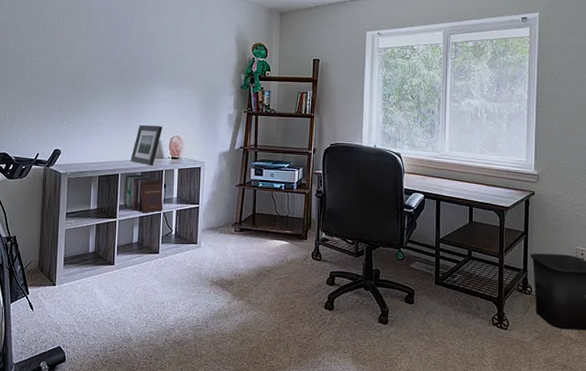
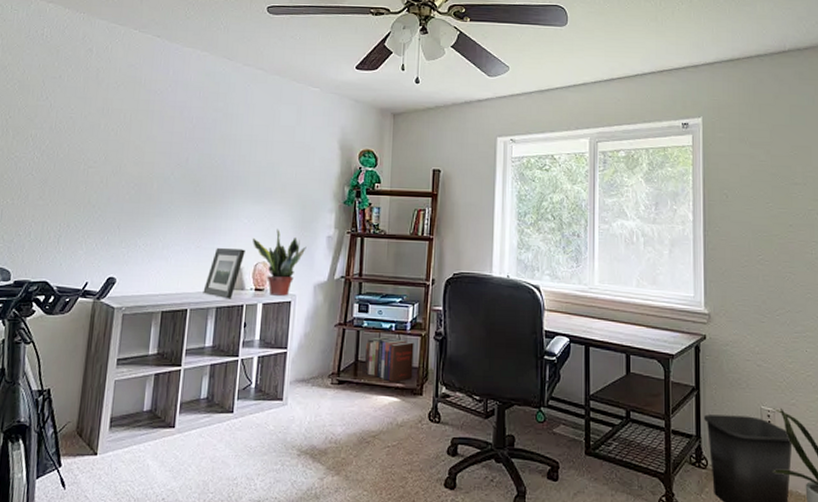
books: present [122,173,164,214] -> none [190,309,242,360]
potted plant: none [167,109,212,163] -> present [252,229,307,296]
books: none [261,194,300,230] -> present [365,337,414,382]

